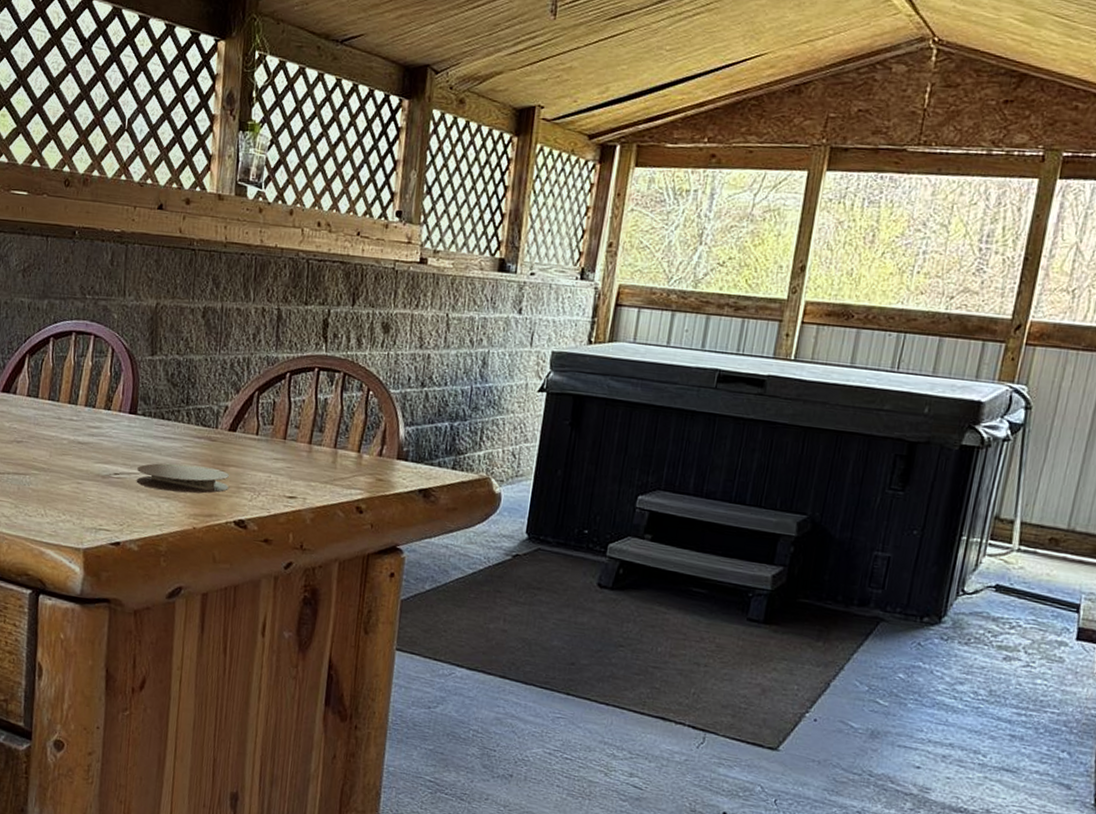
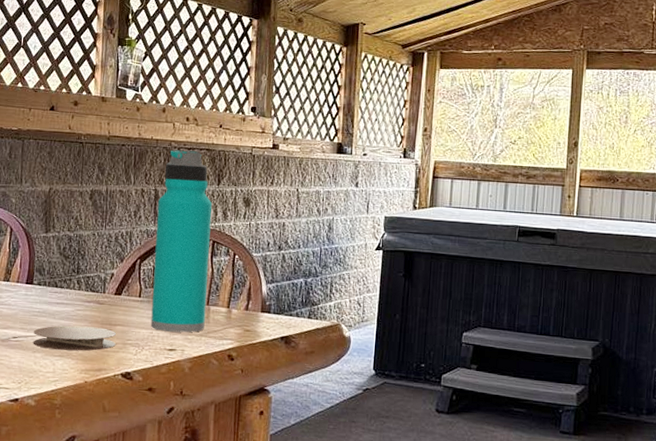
water bottle: none [268,261,345,479] -> present [150,150,213,333]

